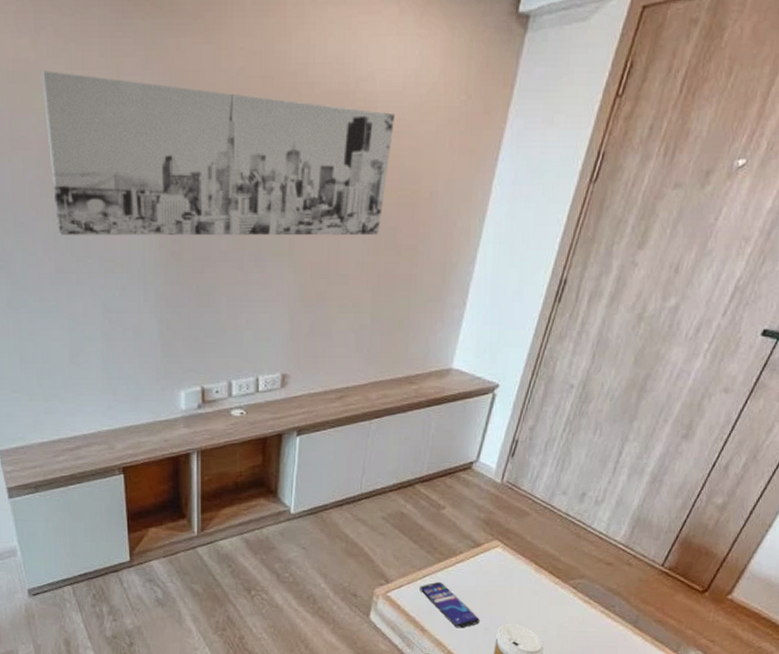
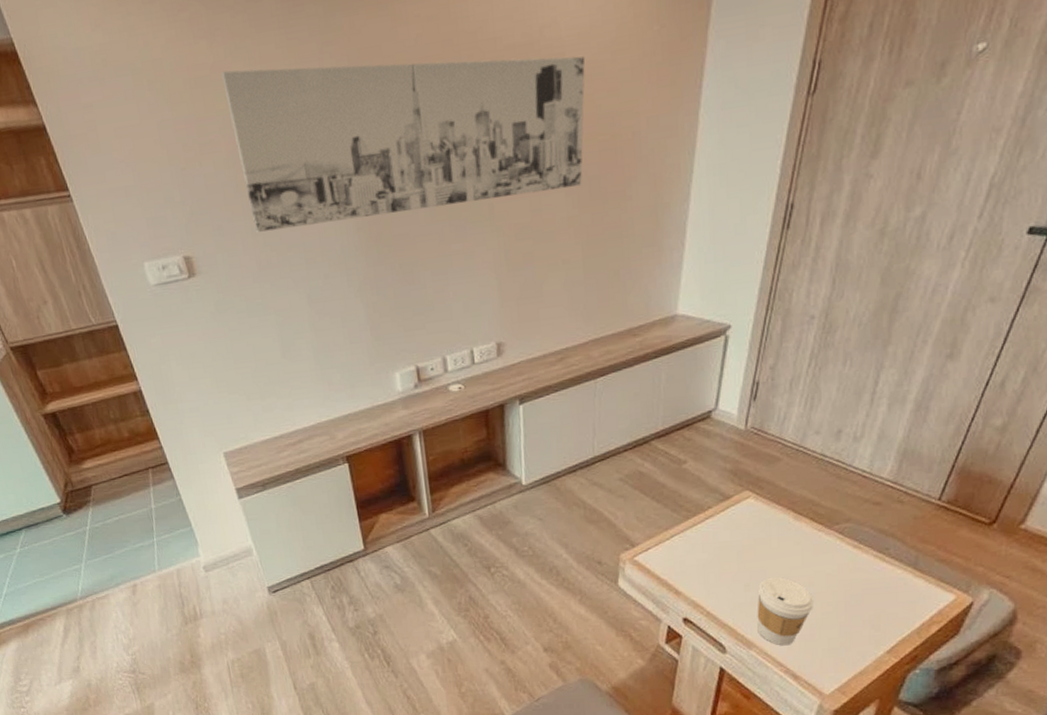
smartphone: present [420,582,481,628] -> none [668,541,739,588]

